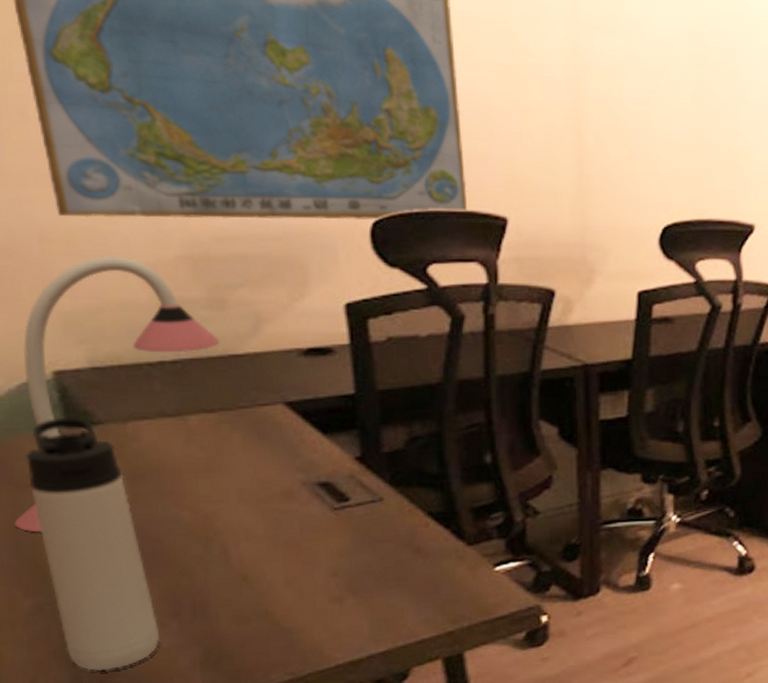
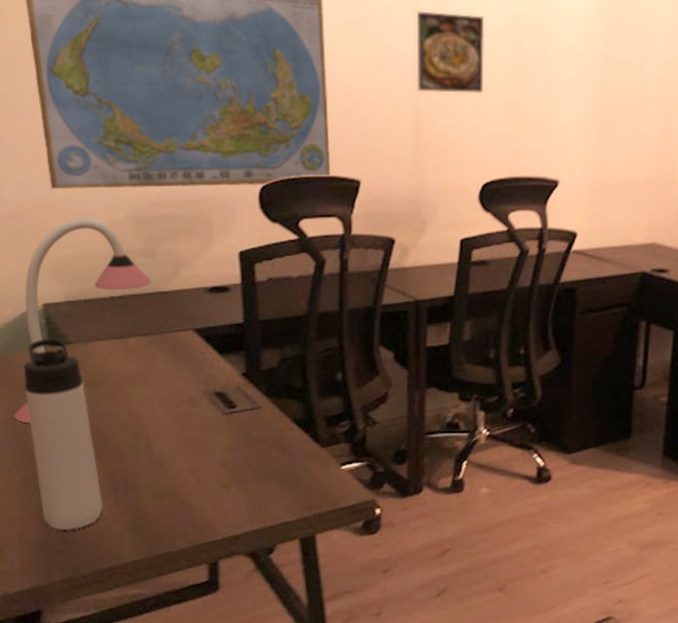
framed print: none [574,13,661,119] -> present [416,11,485,94]

